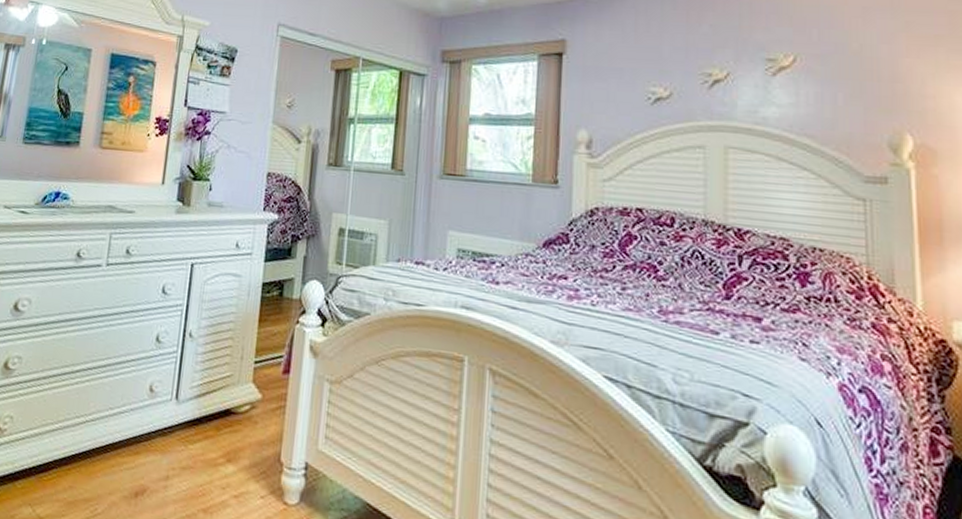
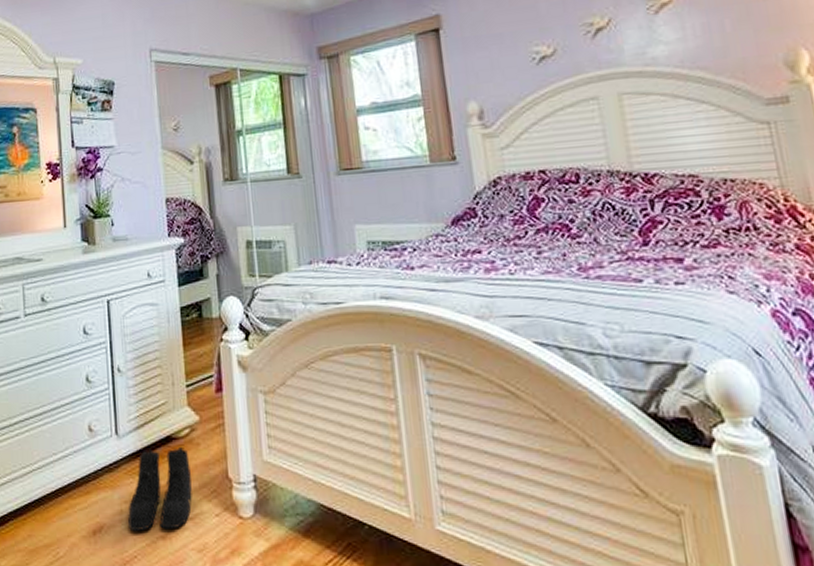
boots: none [172,419,245,505] -> present [128,447,192,532]

